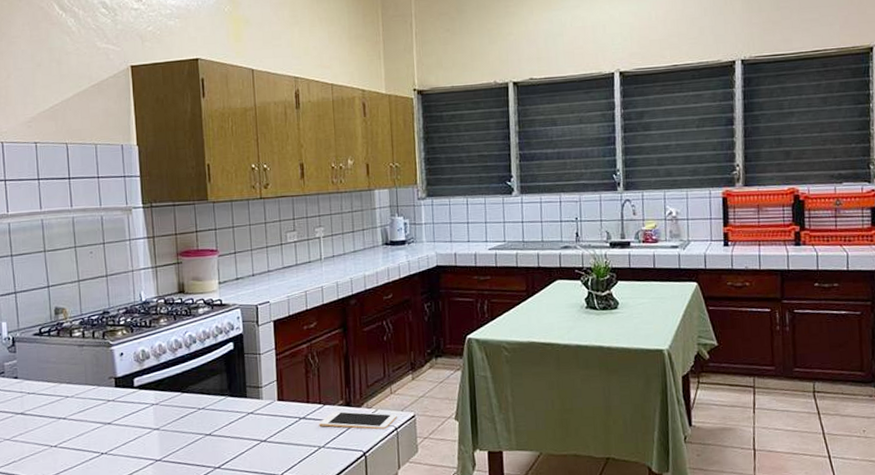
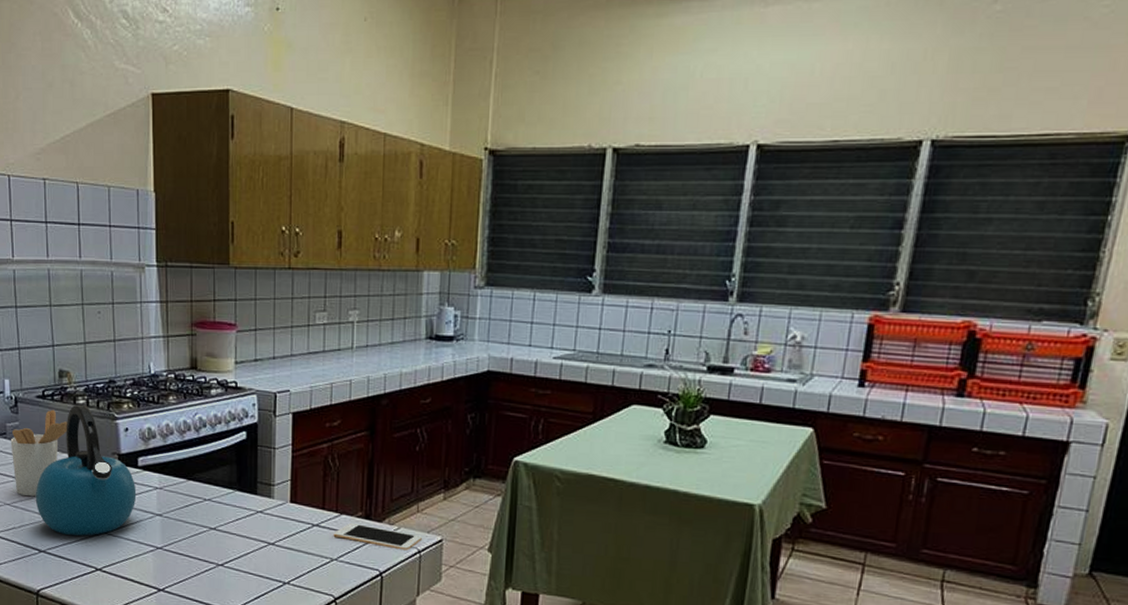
utensil holder: none [9,344,65,430] -> present [10,409,68,497]
kettle: none [34,336,134,461] -> present [35,404,137,537]

